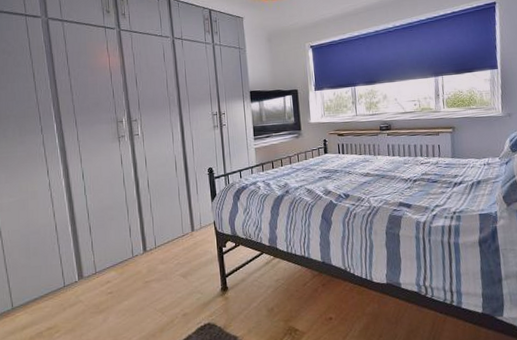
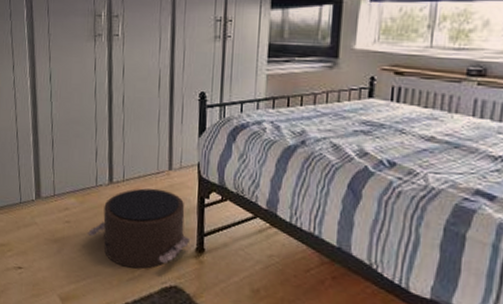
pouf: none [129,248,217,319] -> present [87,188,192,269]

